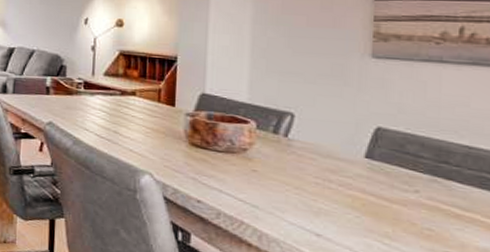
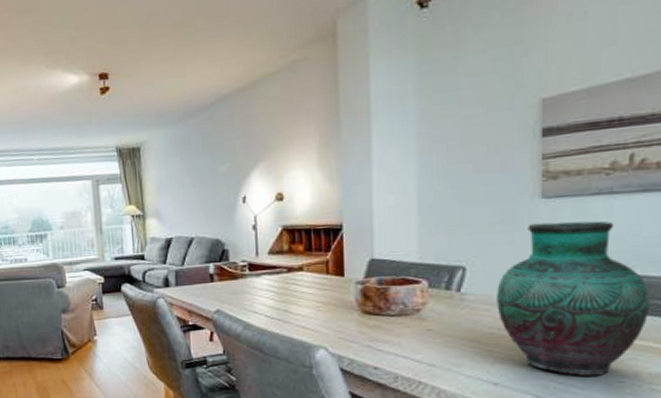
vase: none [323,80,479,243] -> present [497,221,651,376]

